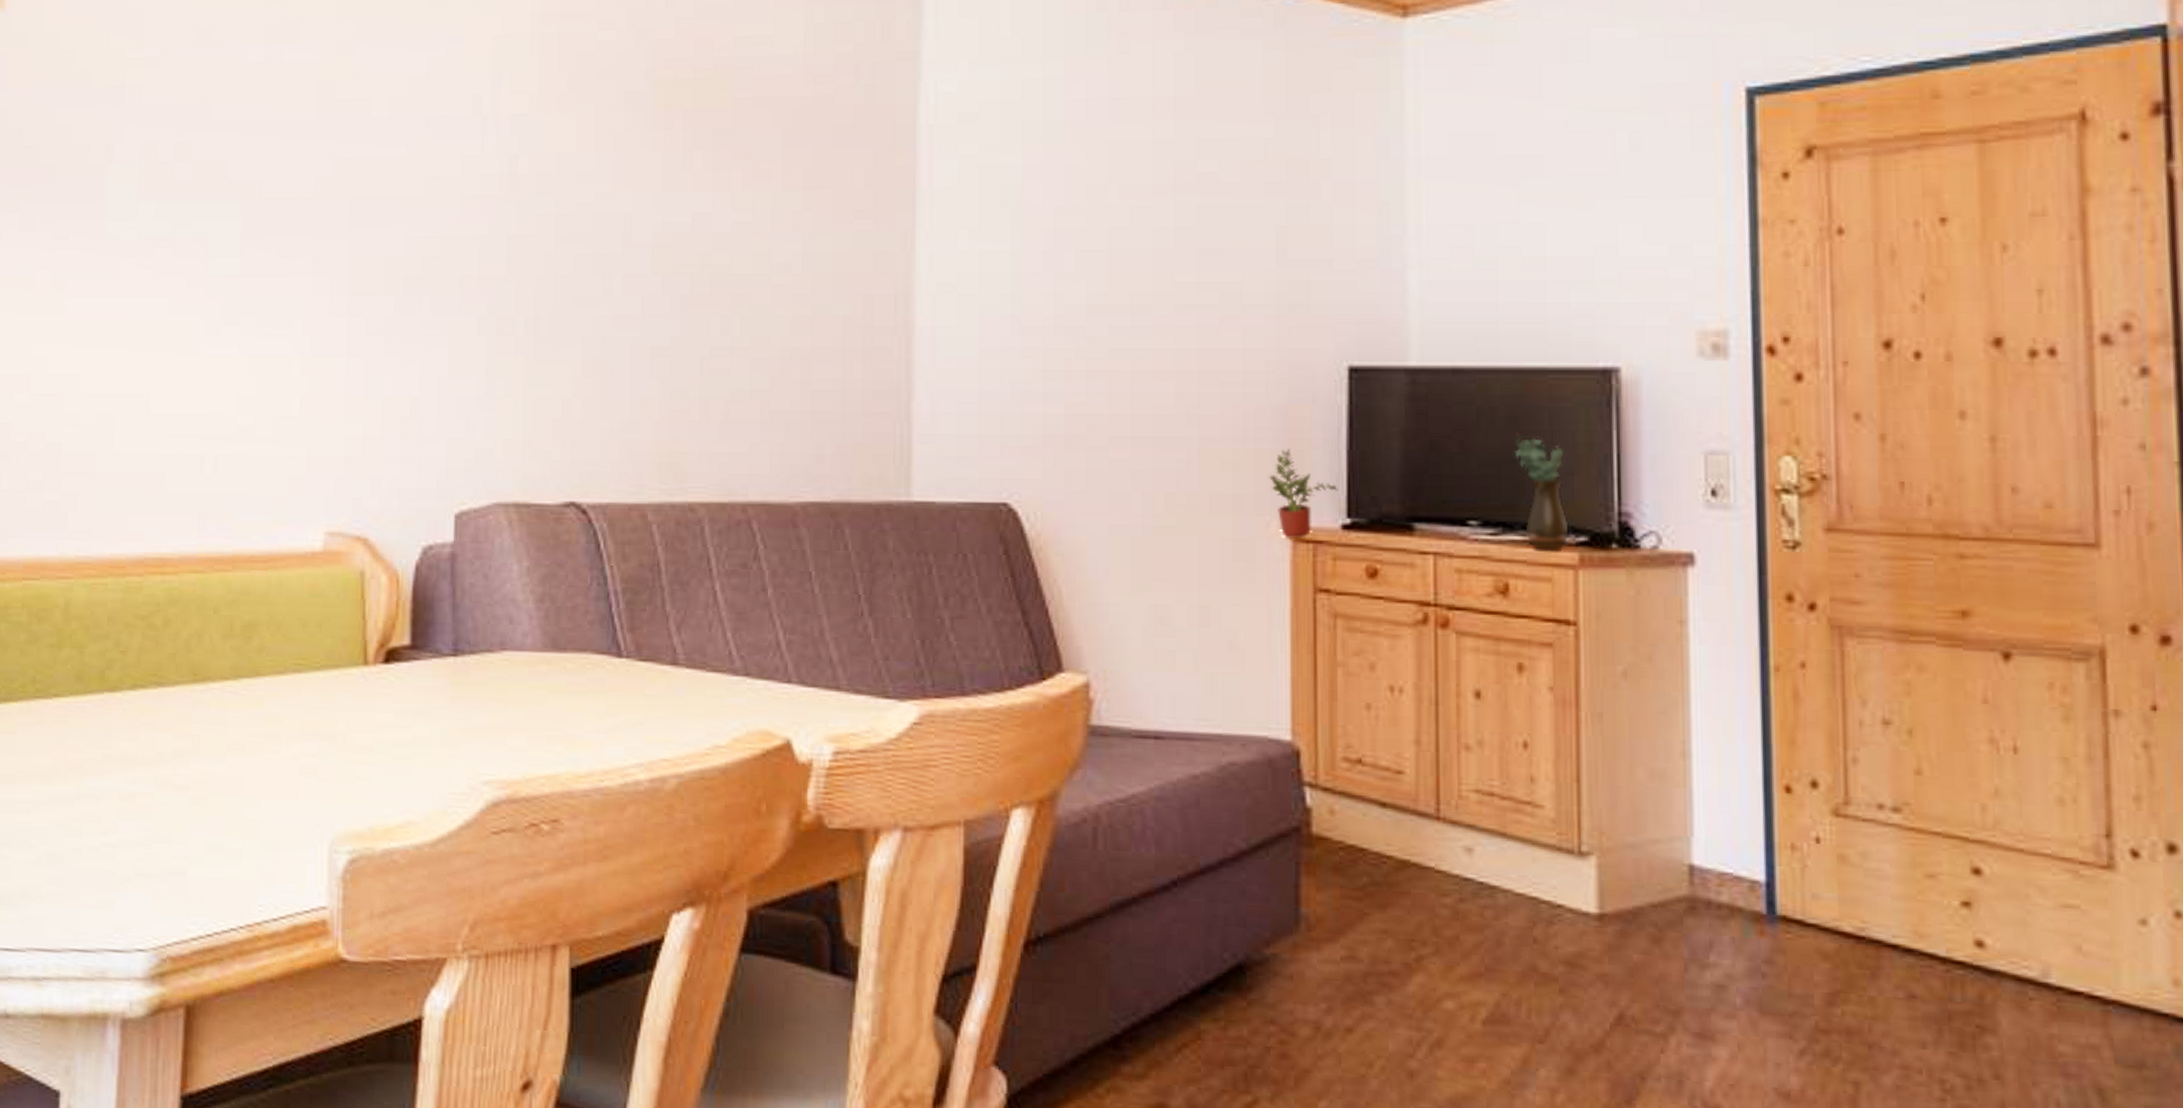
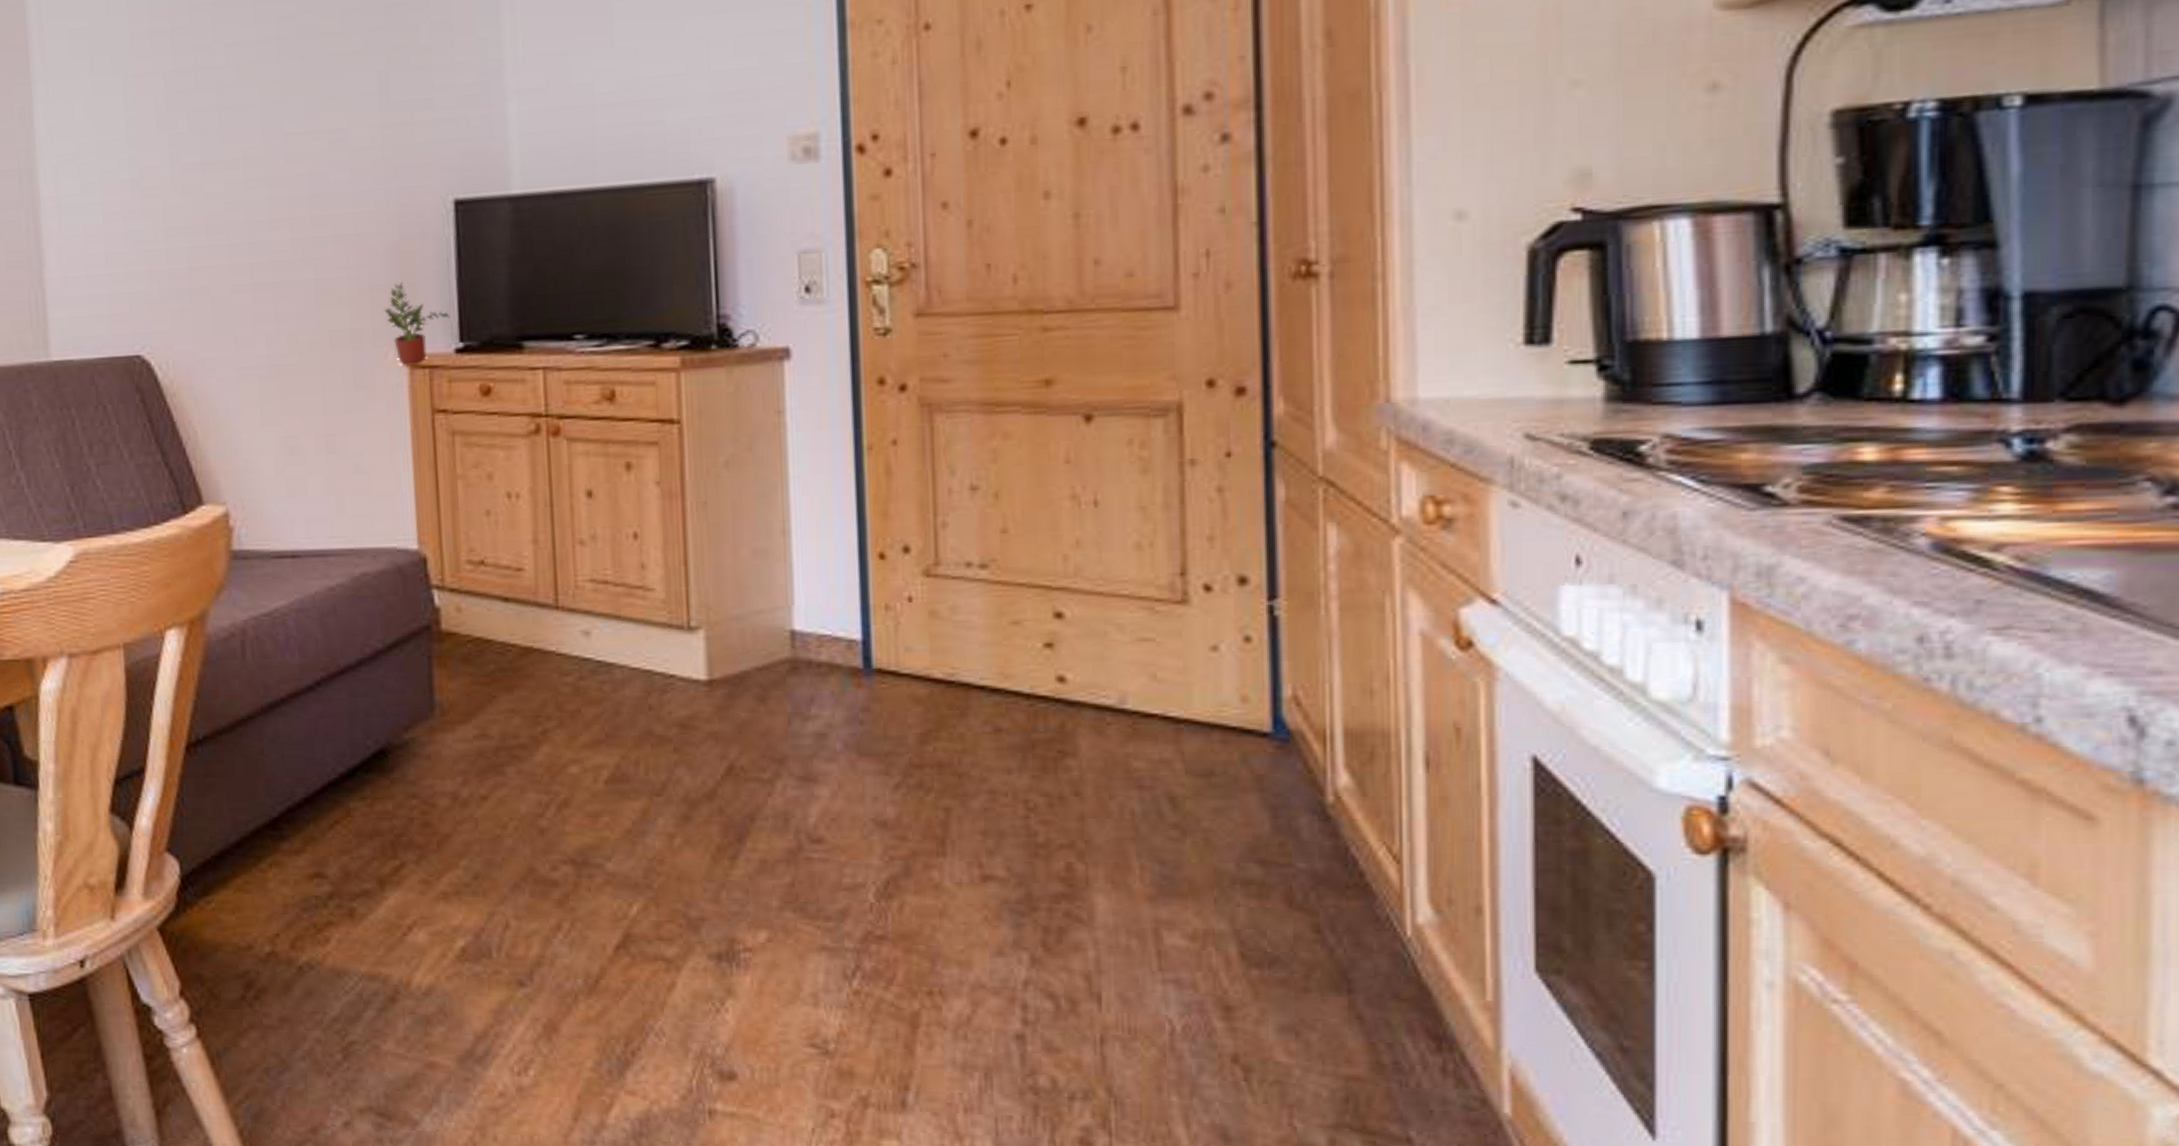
vase: present [1514,431,1569,554] -> none [615,247,670,359]

